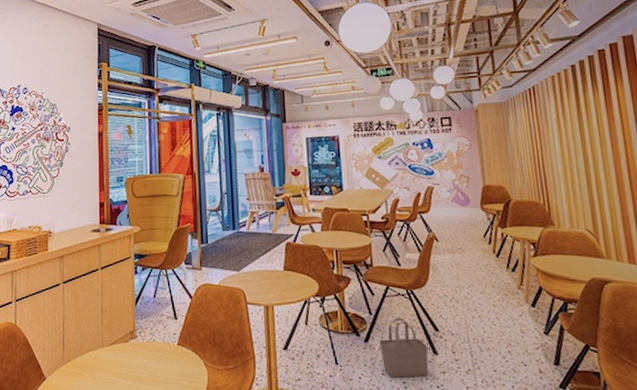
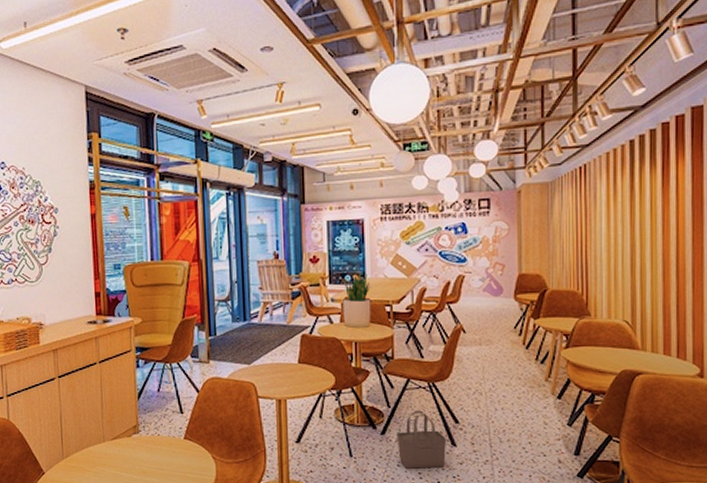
planter: none [323,185,350,237] -> present [343,274,371,329]

